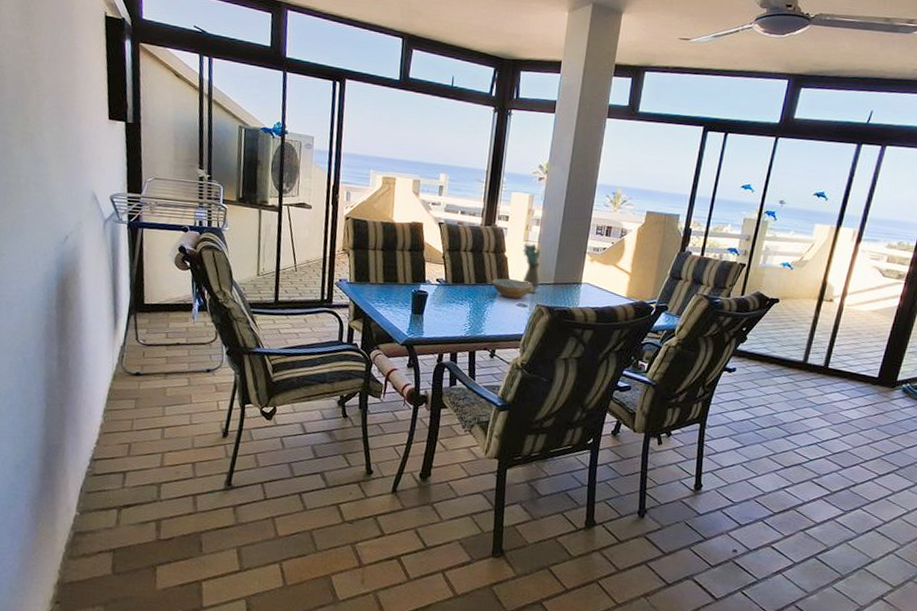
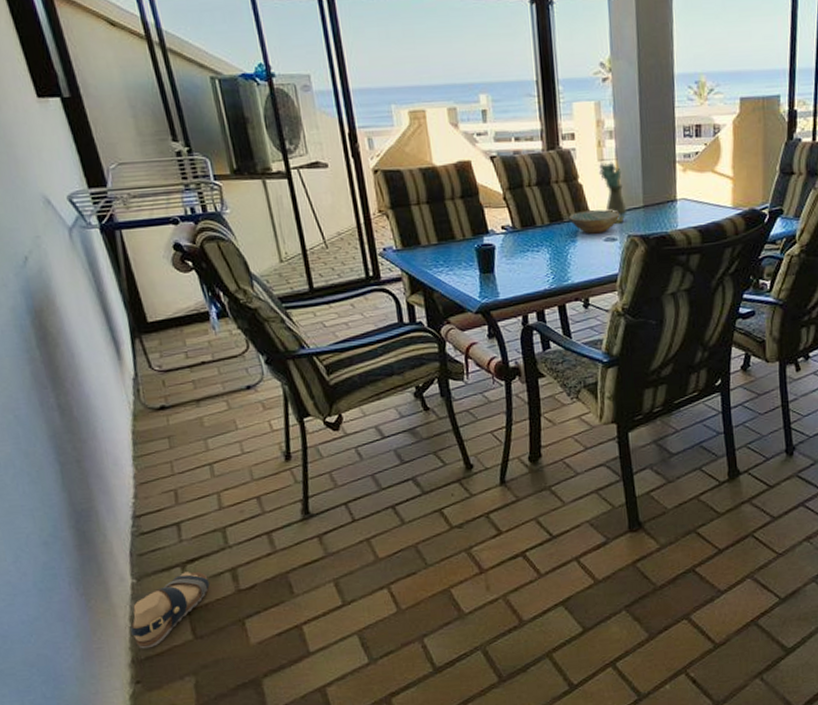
sandal: none [63,514,137,575] -> present [130,571,210,649]

